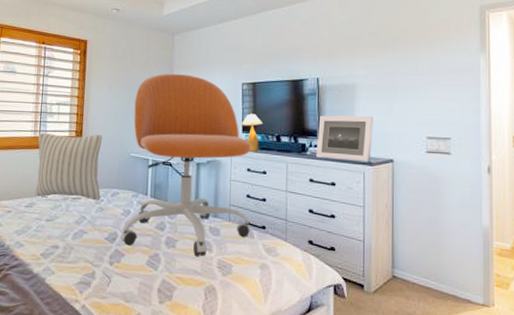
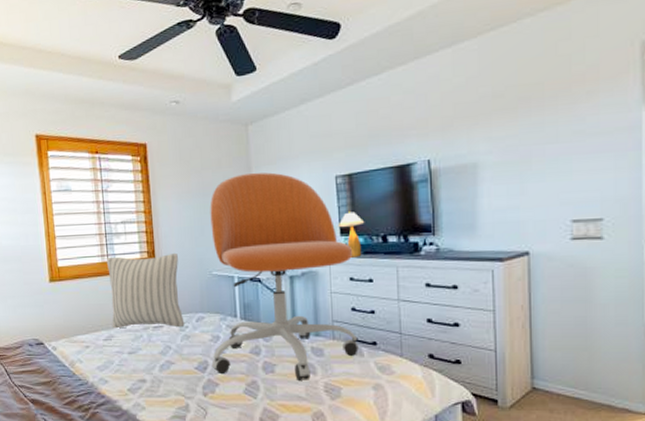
picture frame: present [316,115,373,163] -> none [432,200,502,259]

